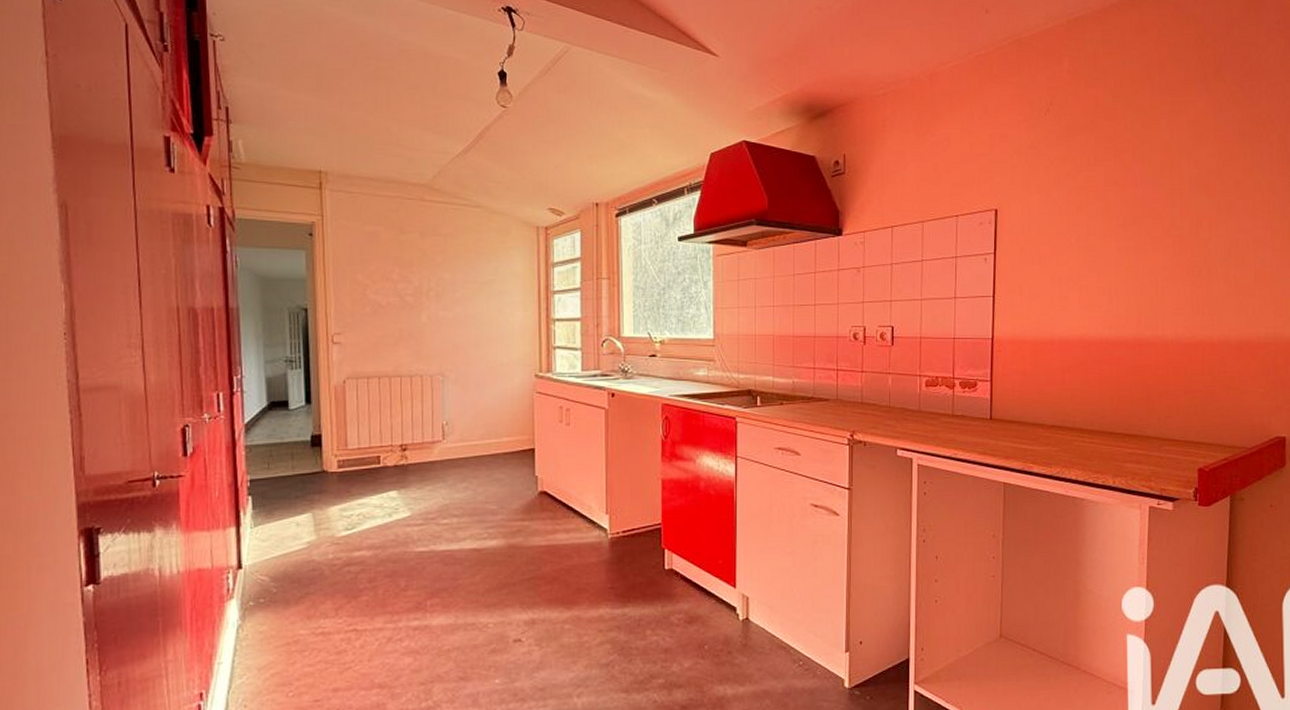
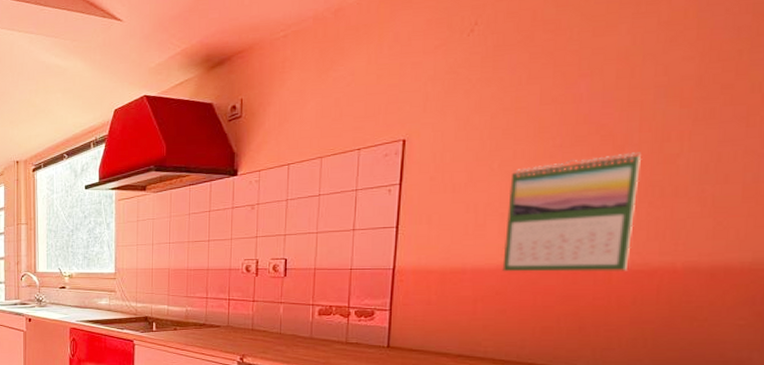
calendar: none [1083,235,1184,343] -> present [502,152,642,272]

